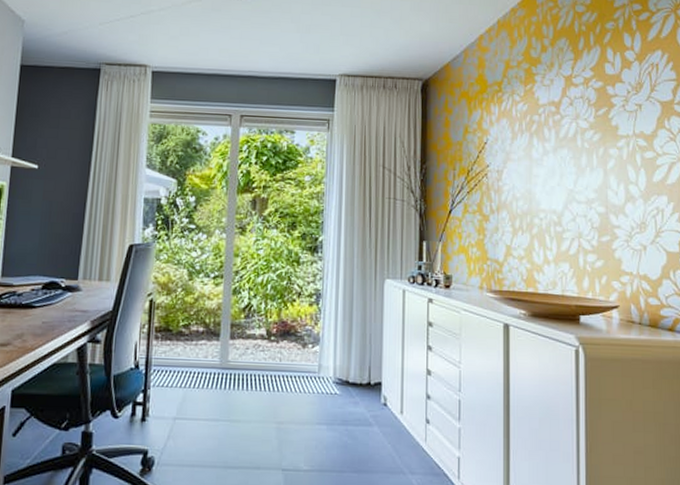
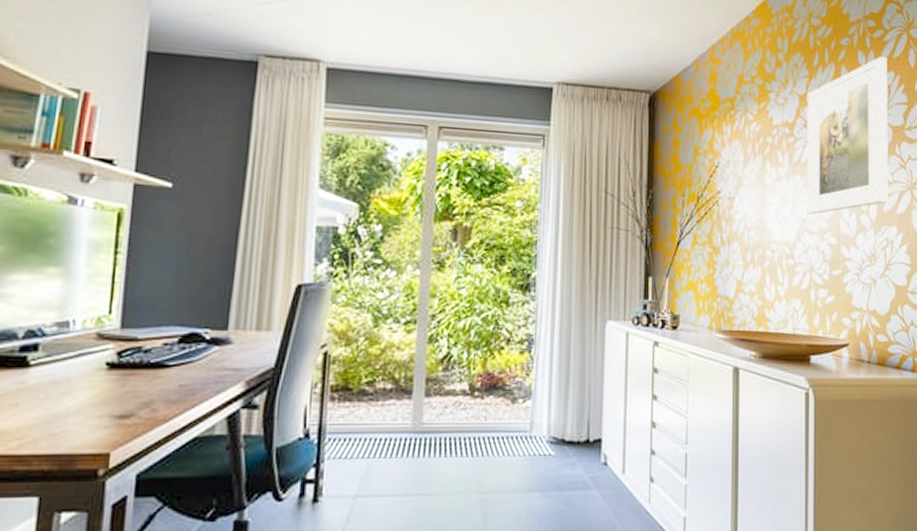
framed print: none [572,36,658,185] -> present [806,56,888,214]

